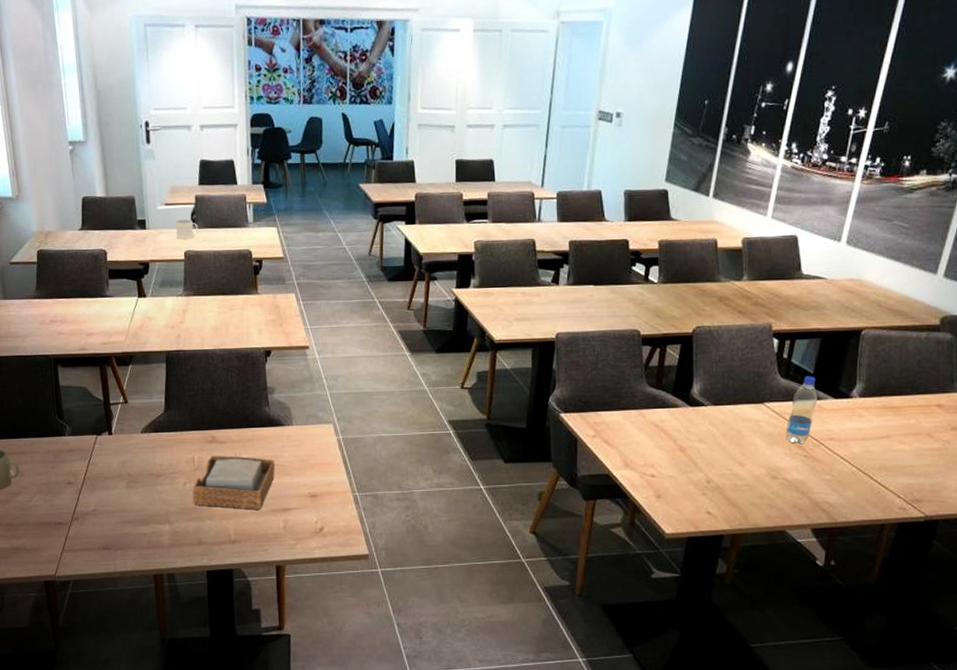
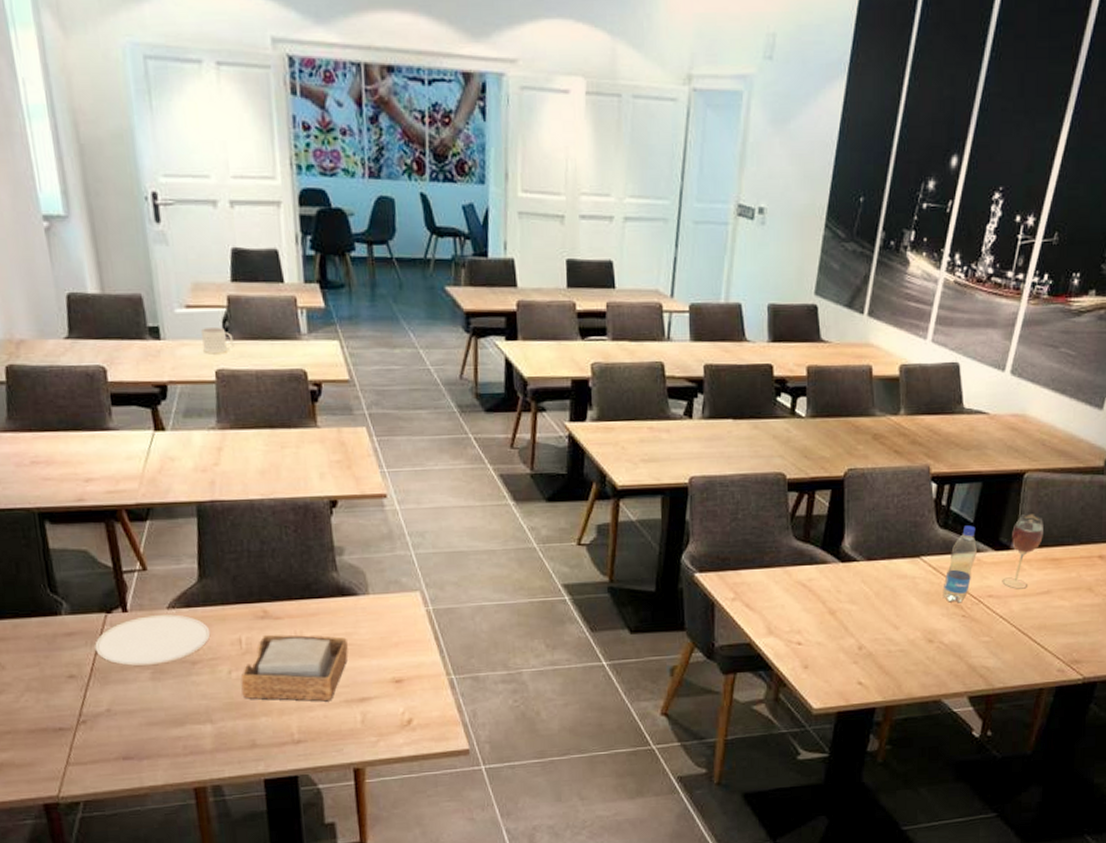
plate: none [87,438,172,476] -> present [95,614,211,666]
wineglass: none [842,365,881,434] -> present [1002,513,1043,589]

